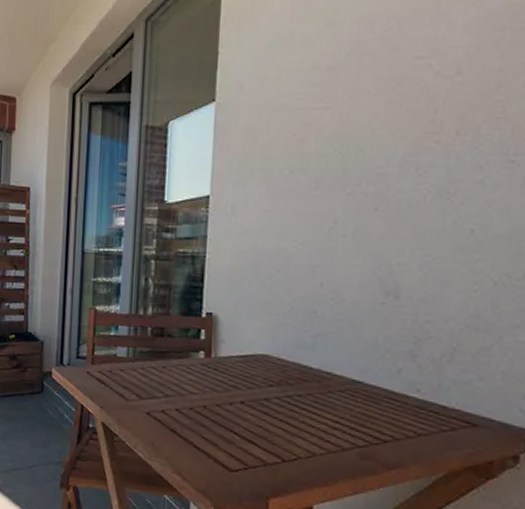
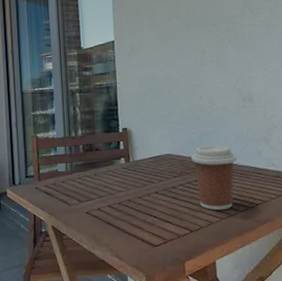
coffee cup: none [296,349,364,441] -> present [191,145,237,211]

